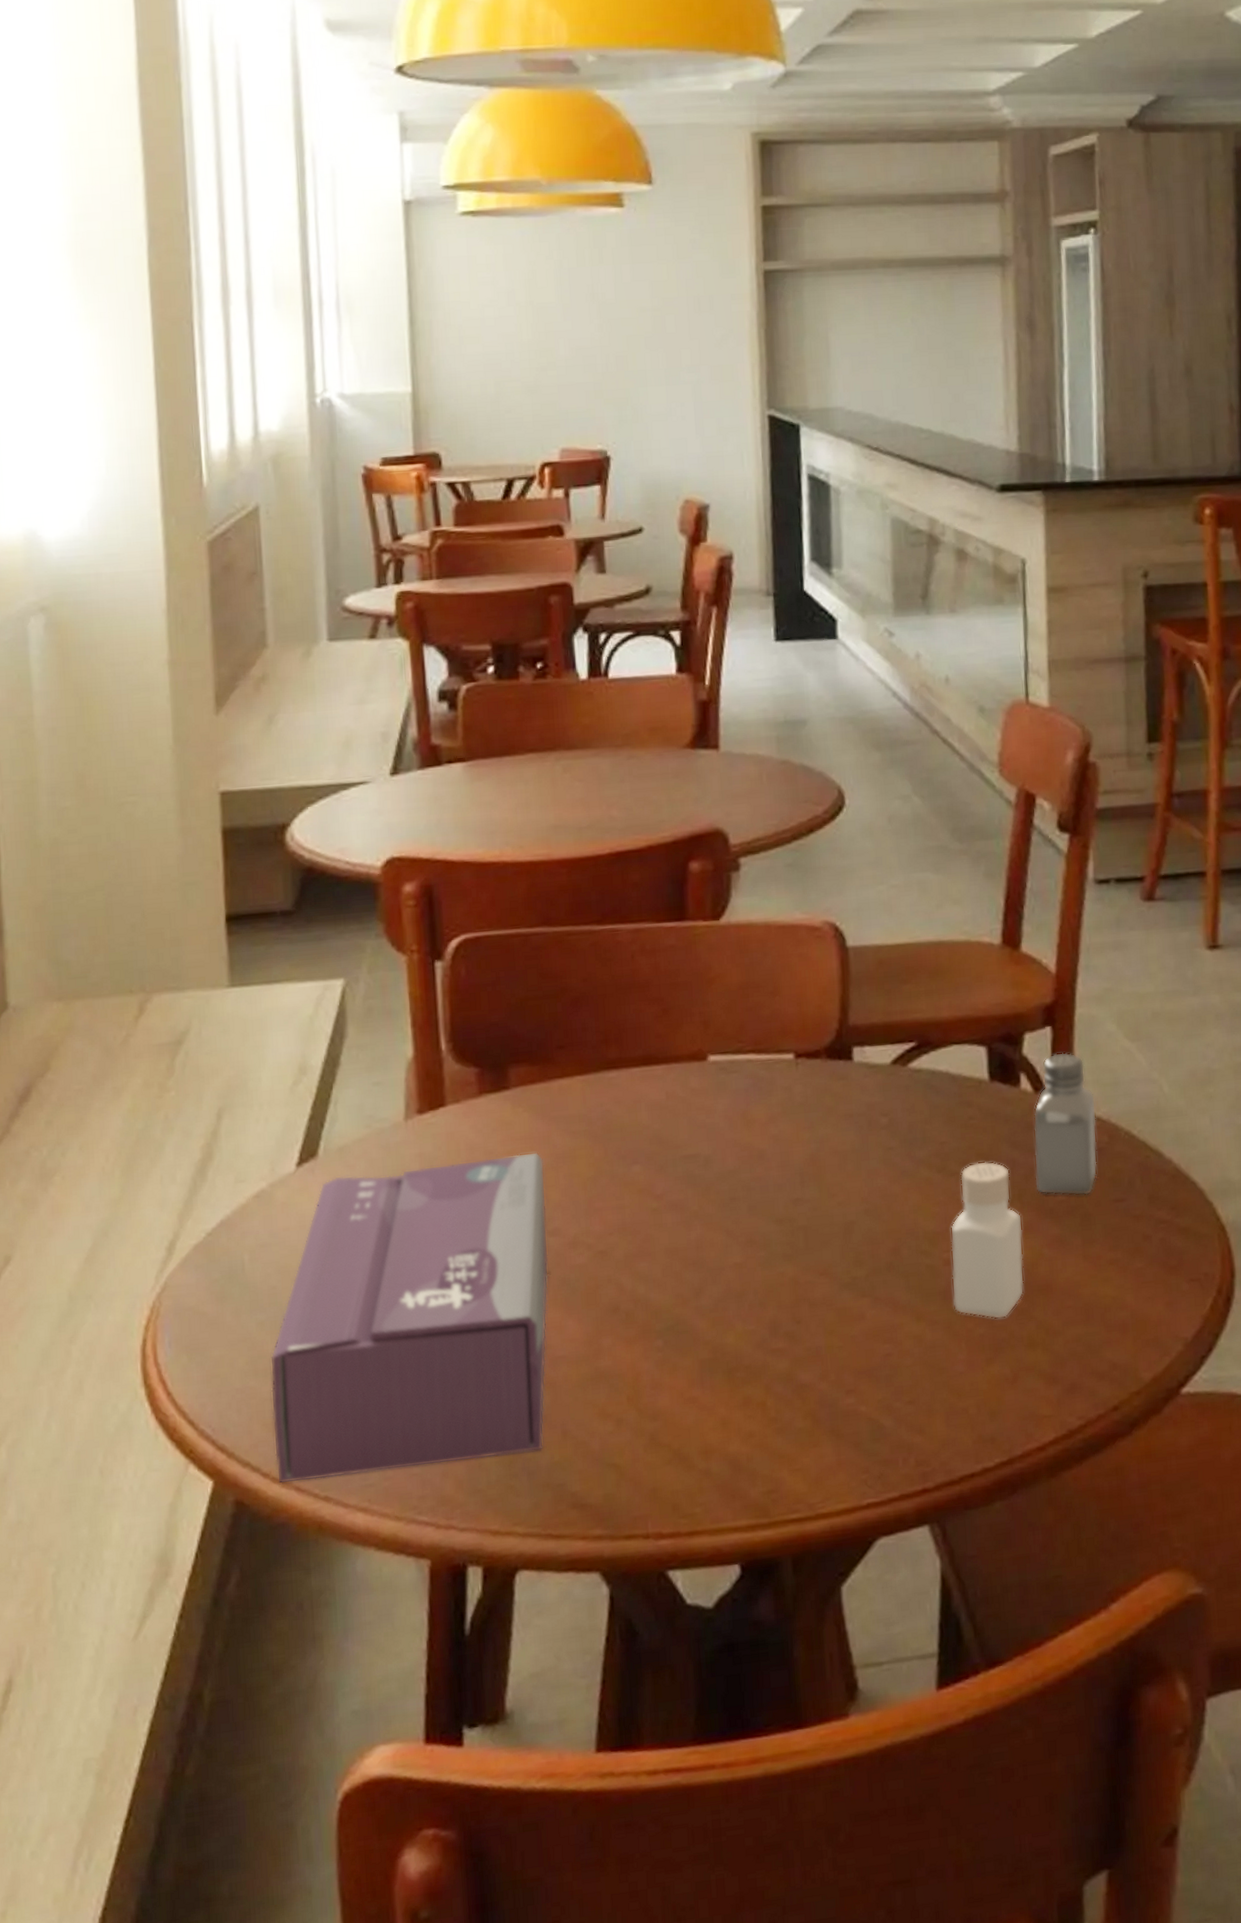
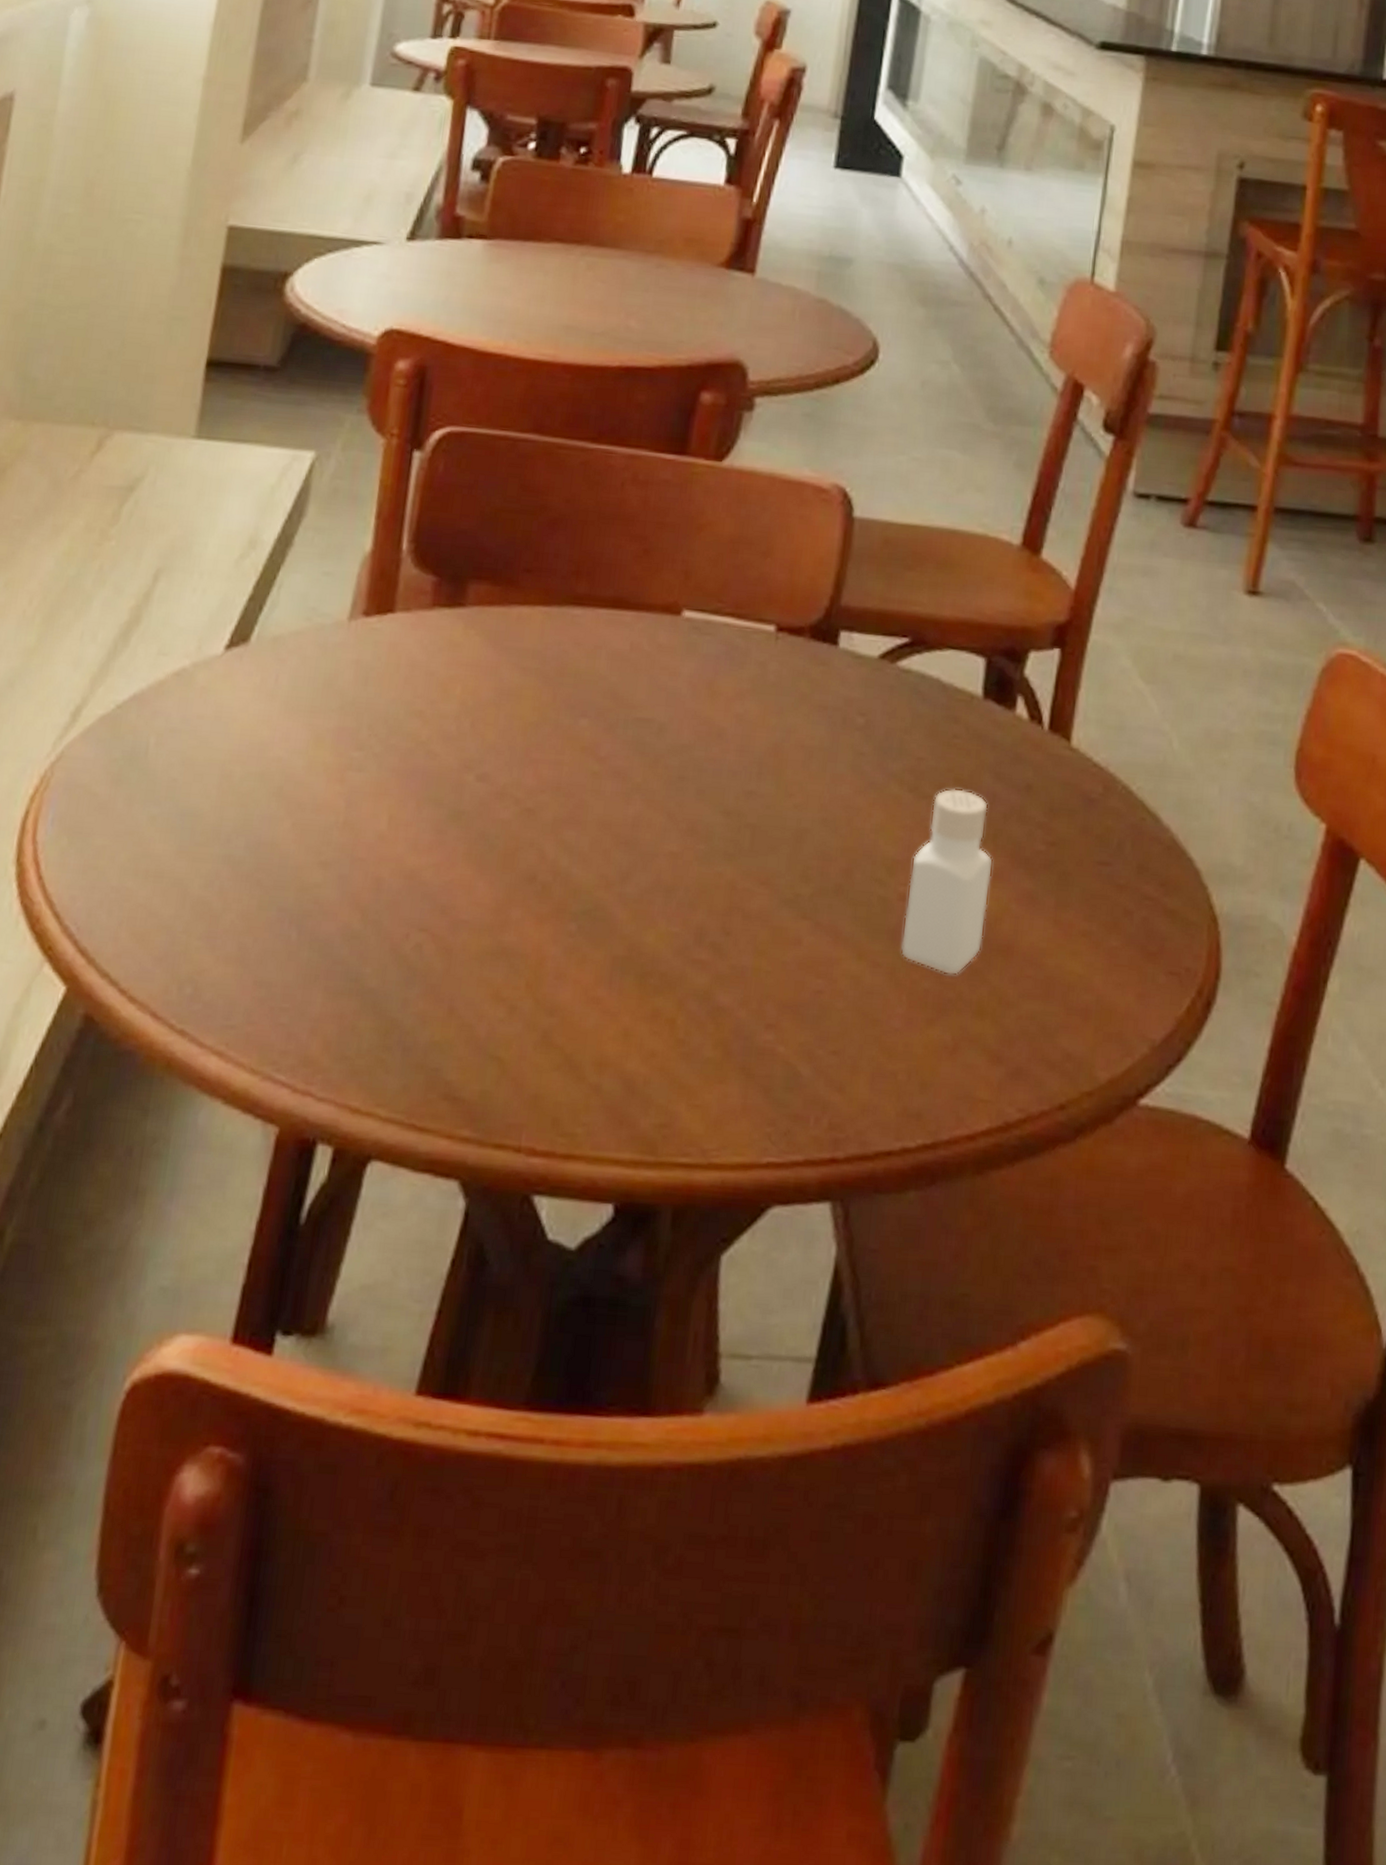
tissue box: present [270,1151,549,1483] -> none [134,668,487,1026]
saltshaker: present [1033,1052,1098,1196] -> none [1014,680,1096,850]

